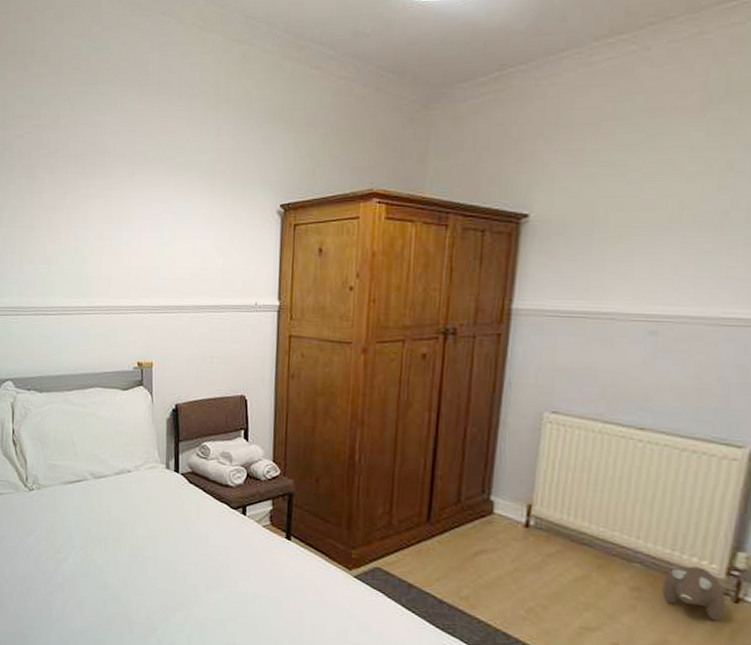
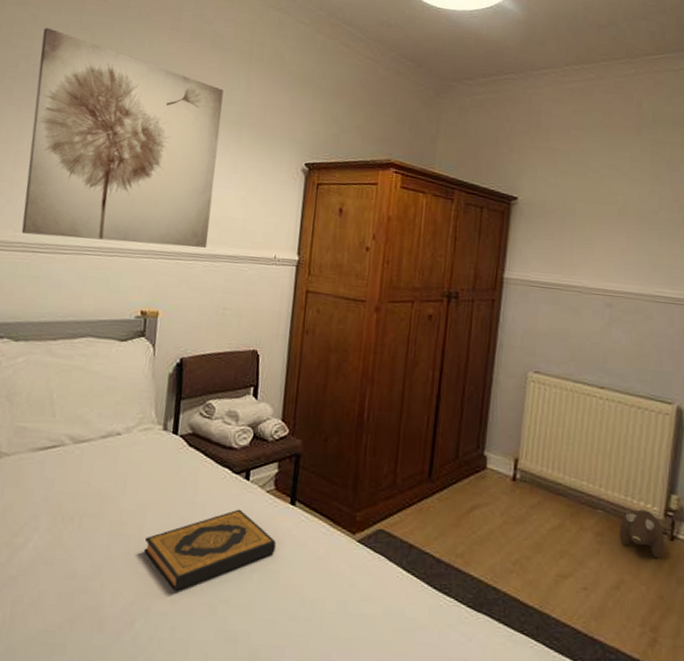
wall art: none [30,105,194,301] -> present [21,27,224,248]
hardback book: none [159,540,274,607] -> present [144,509,276,591]

